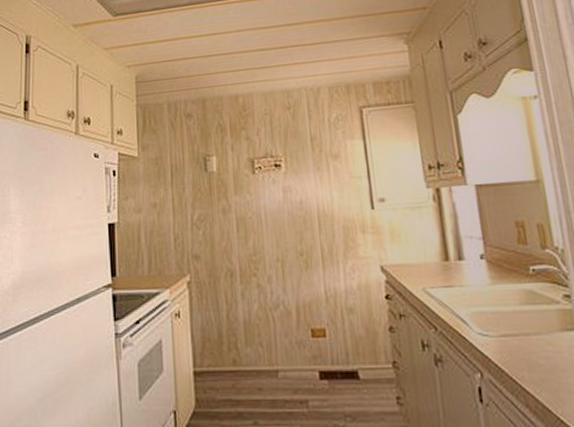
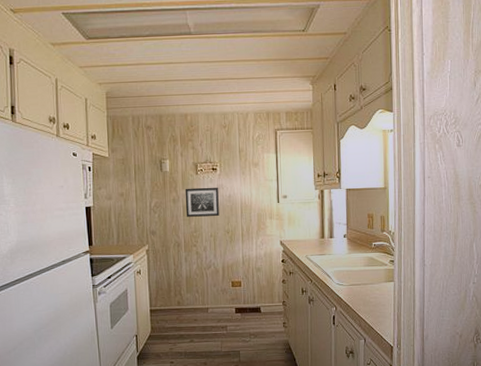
wall art: none [238,189,288,234] -> present [185,187,219,217]

